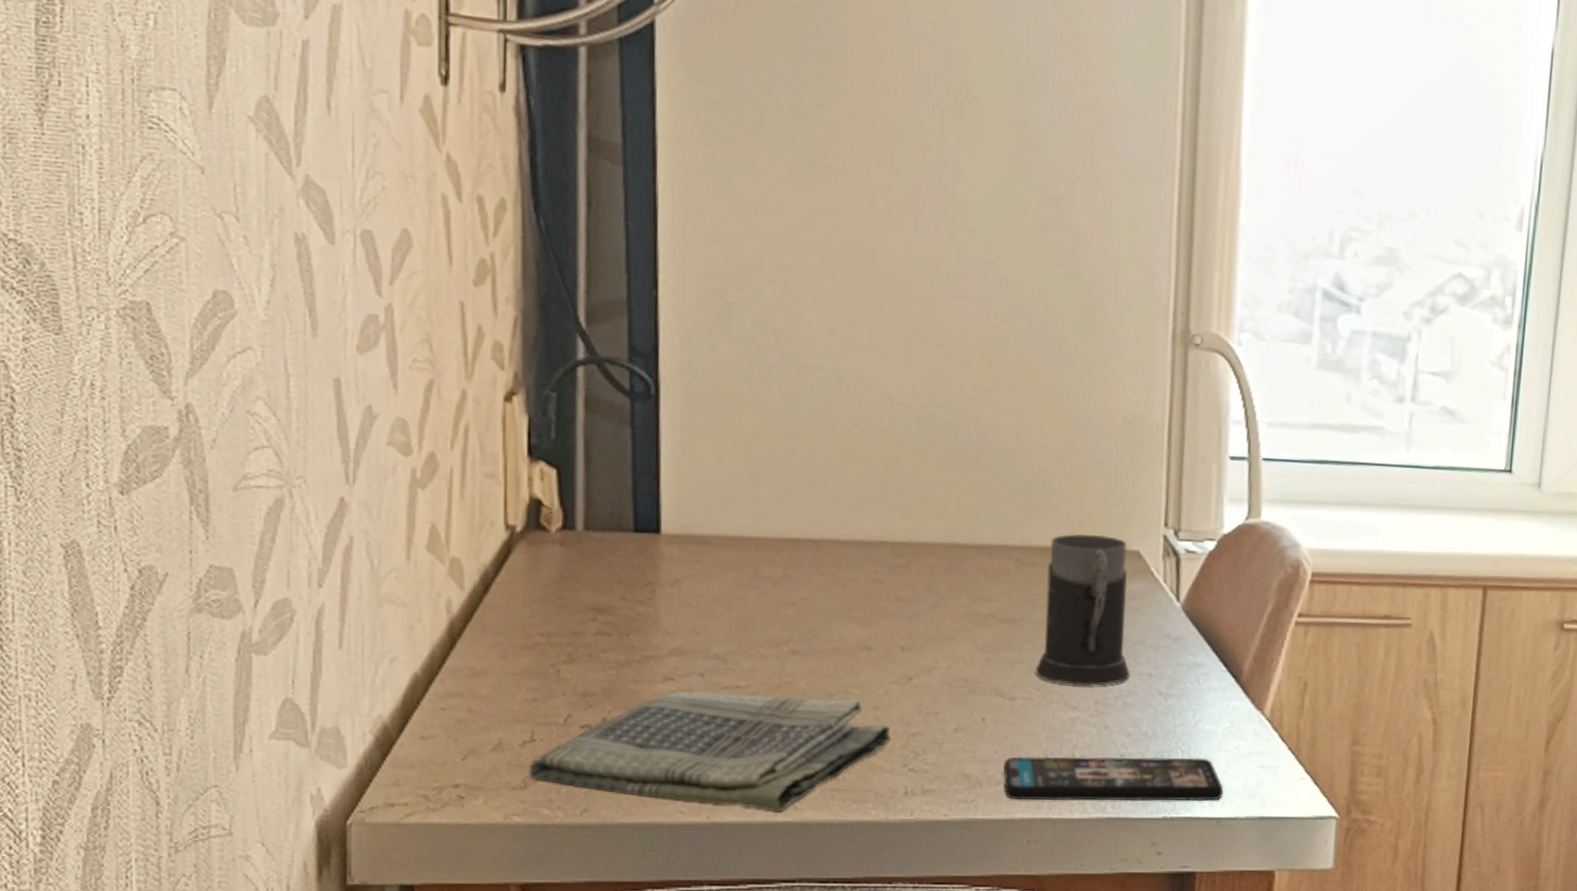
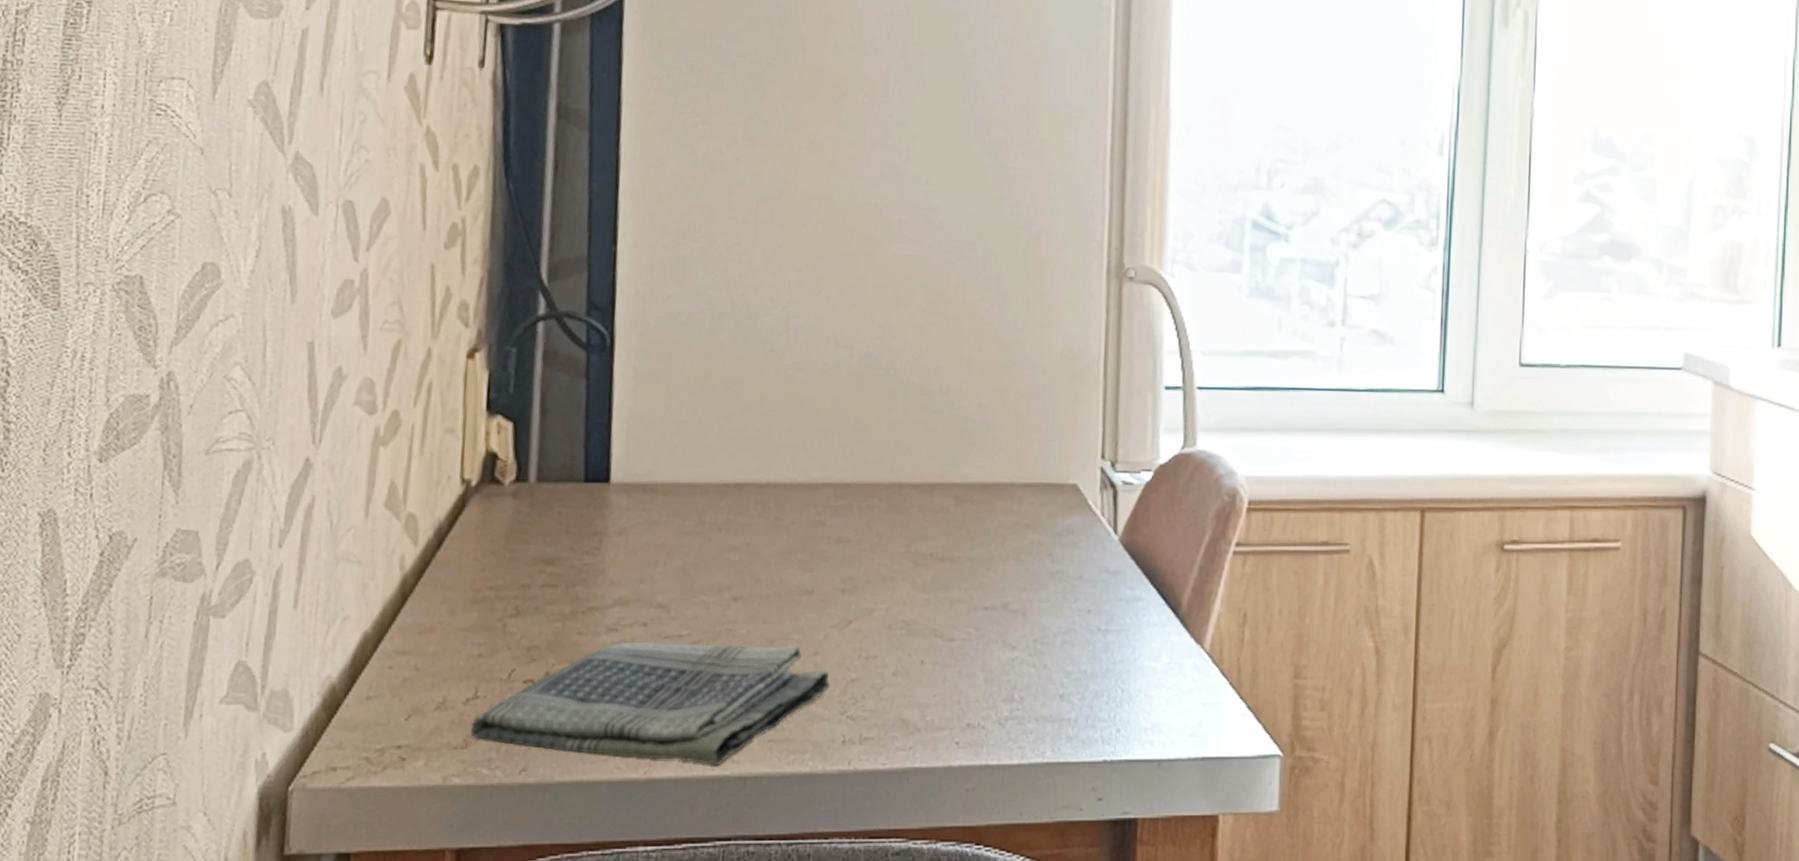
smartphone: present [1003,756,1224,802] -> none [942,696,1165,746]
mug: present [1035,534,1130,687] -> none [974,469,1069,625]

